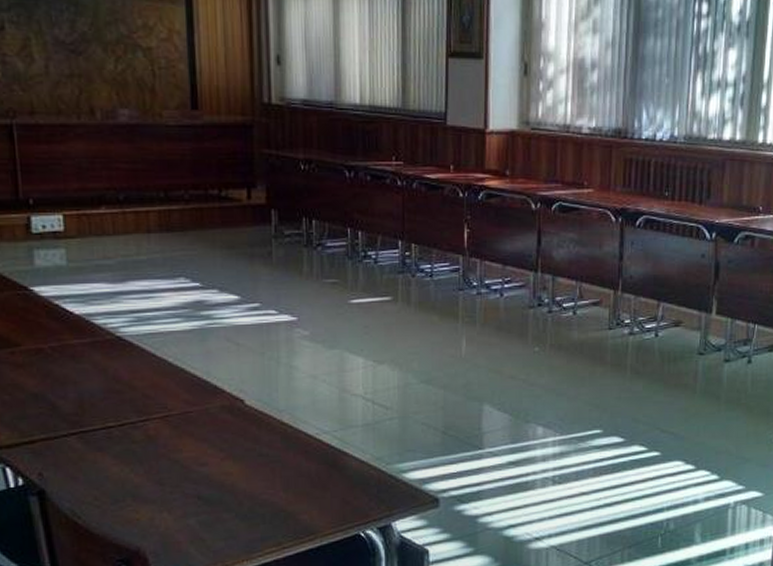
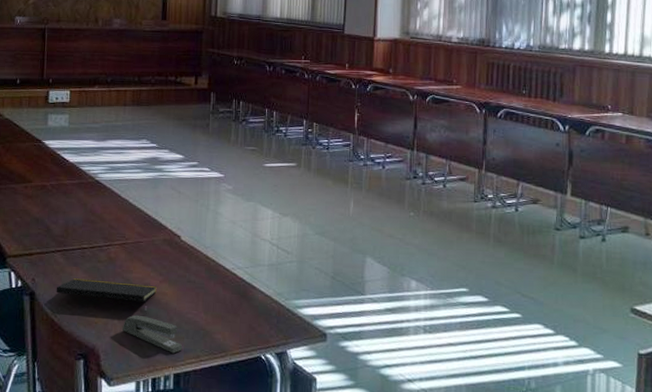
notepad: none [75,464,218,501] -> present [56,277,157,314]
stapler: none [175,503,259,544] -> present [123,315,183,354]

